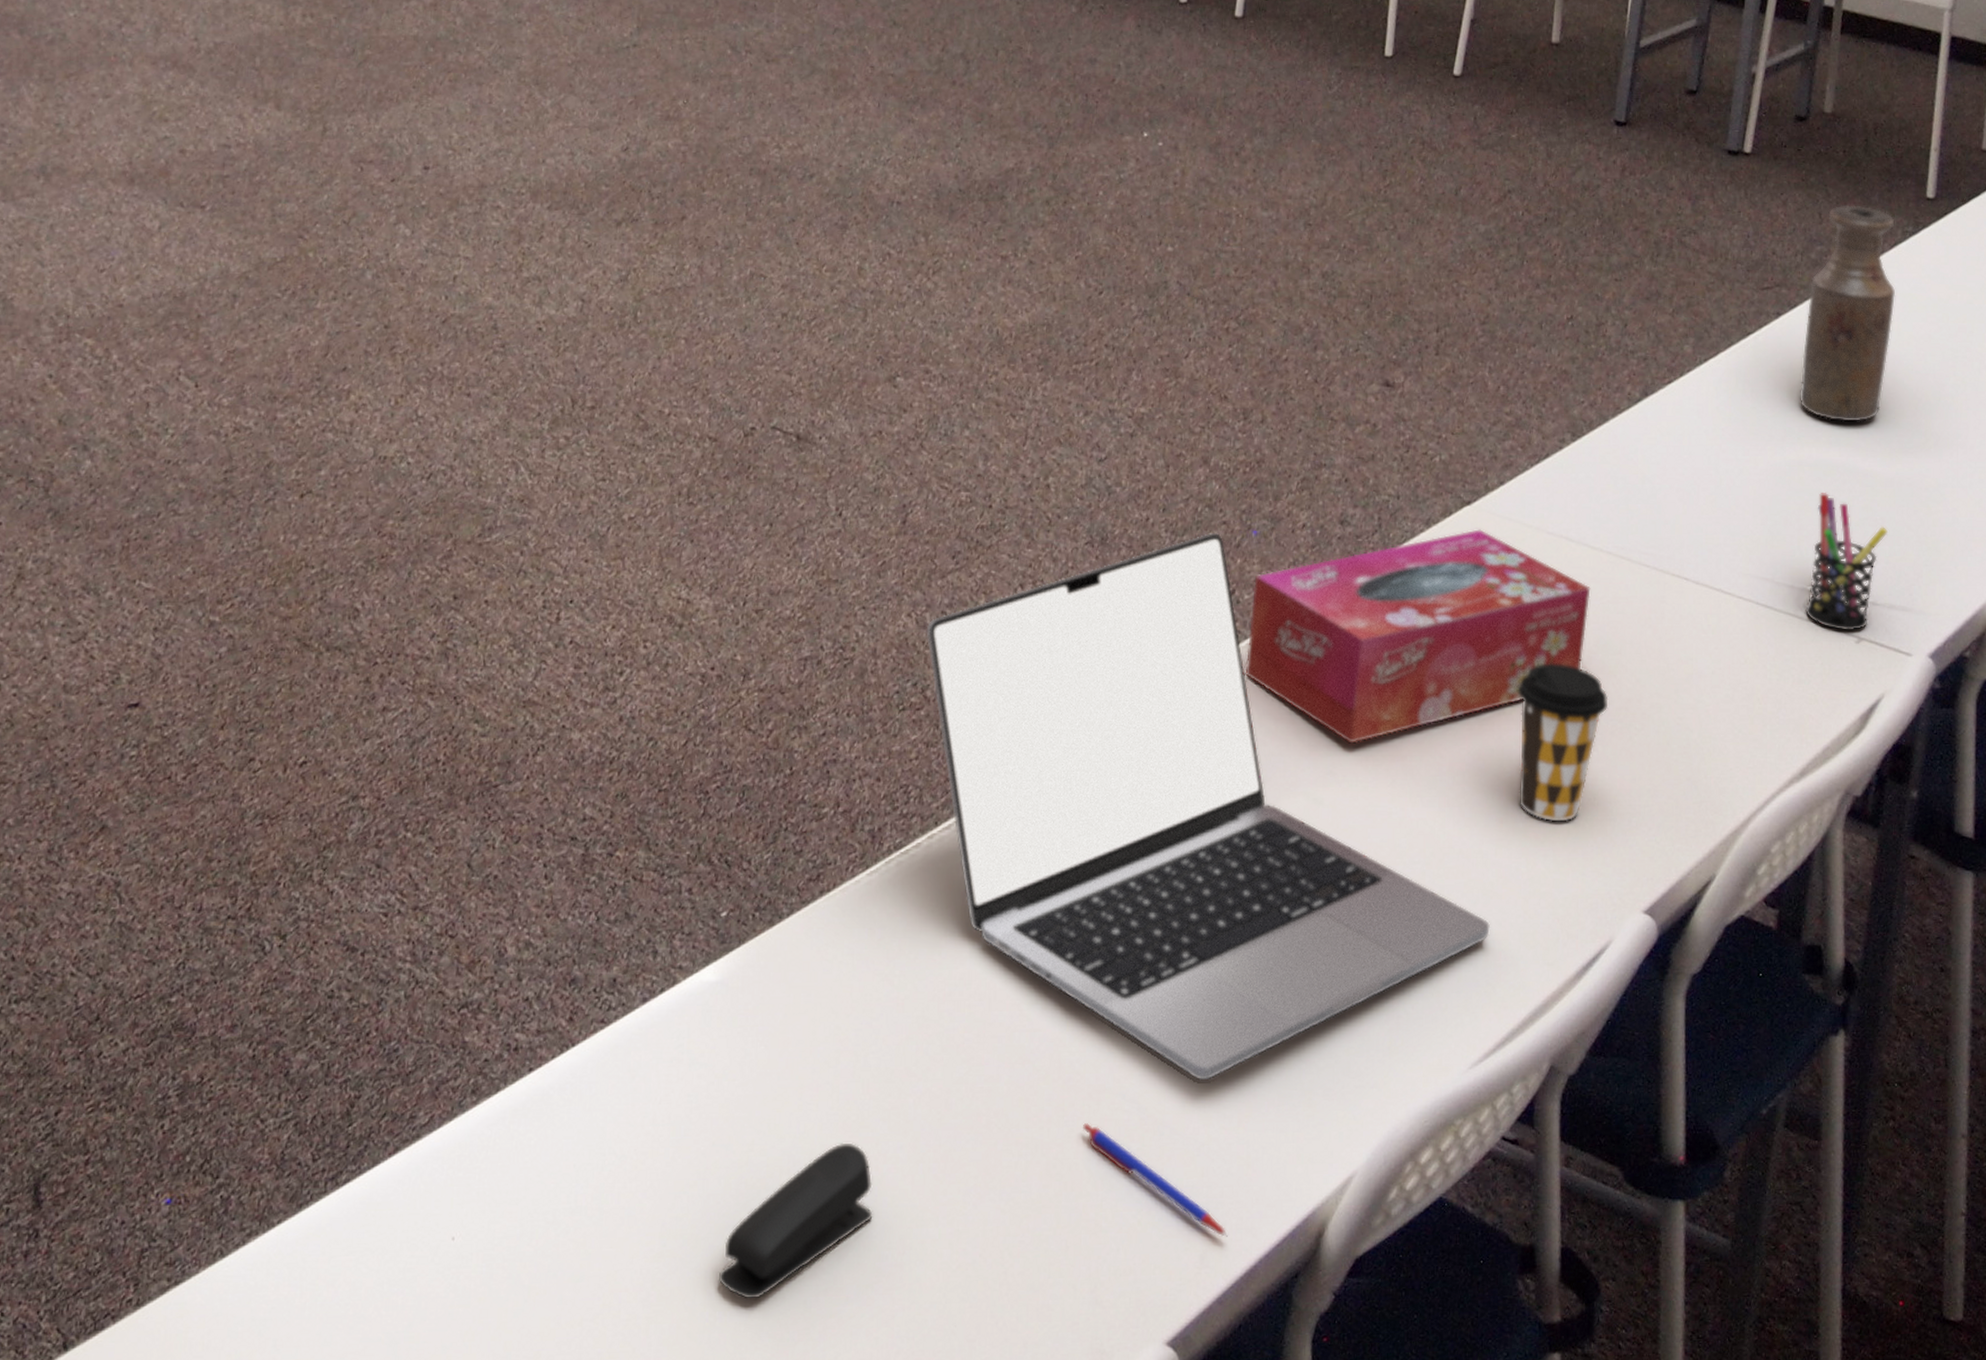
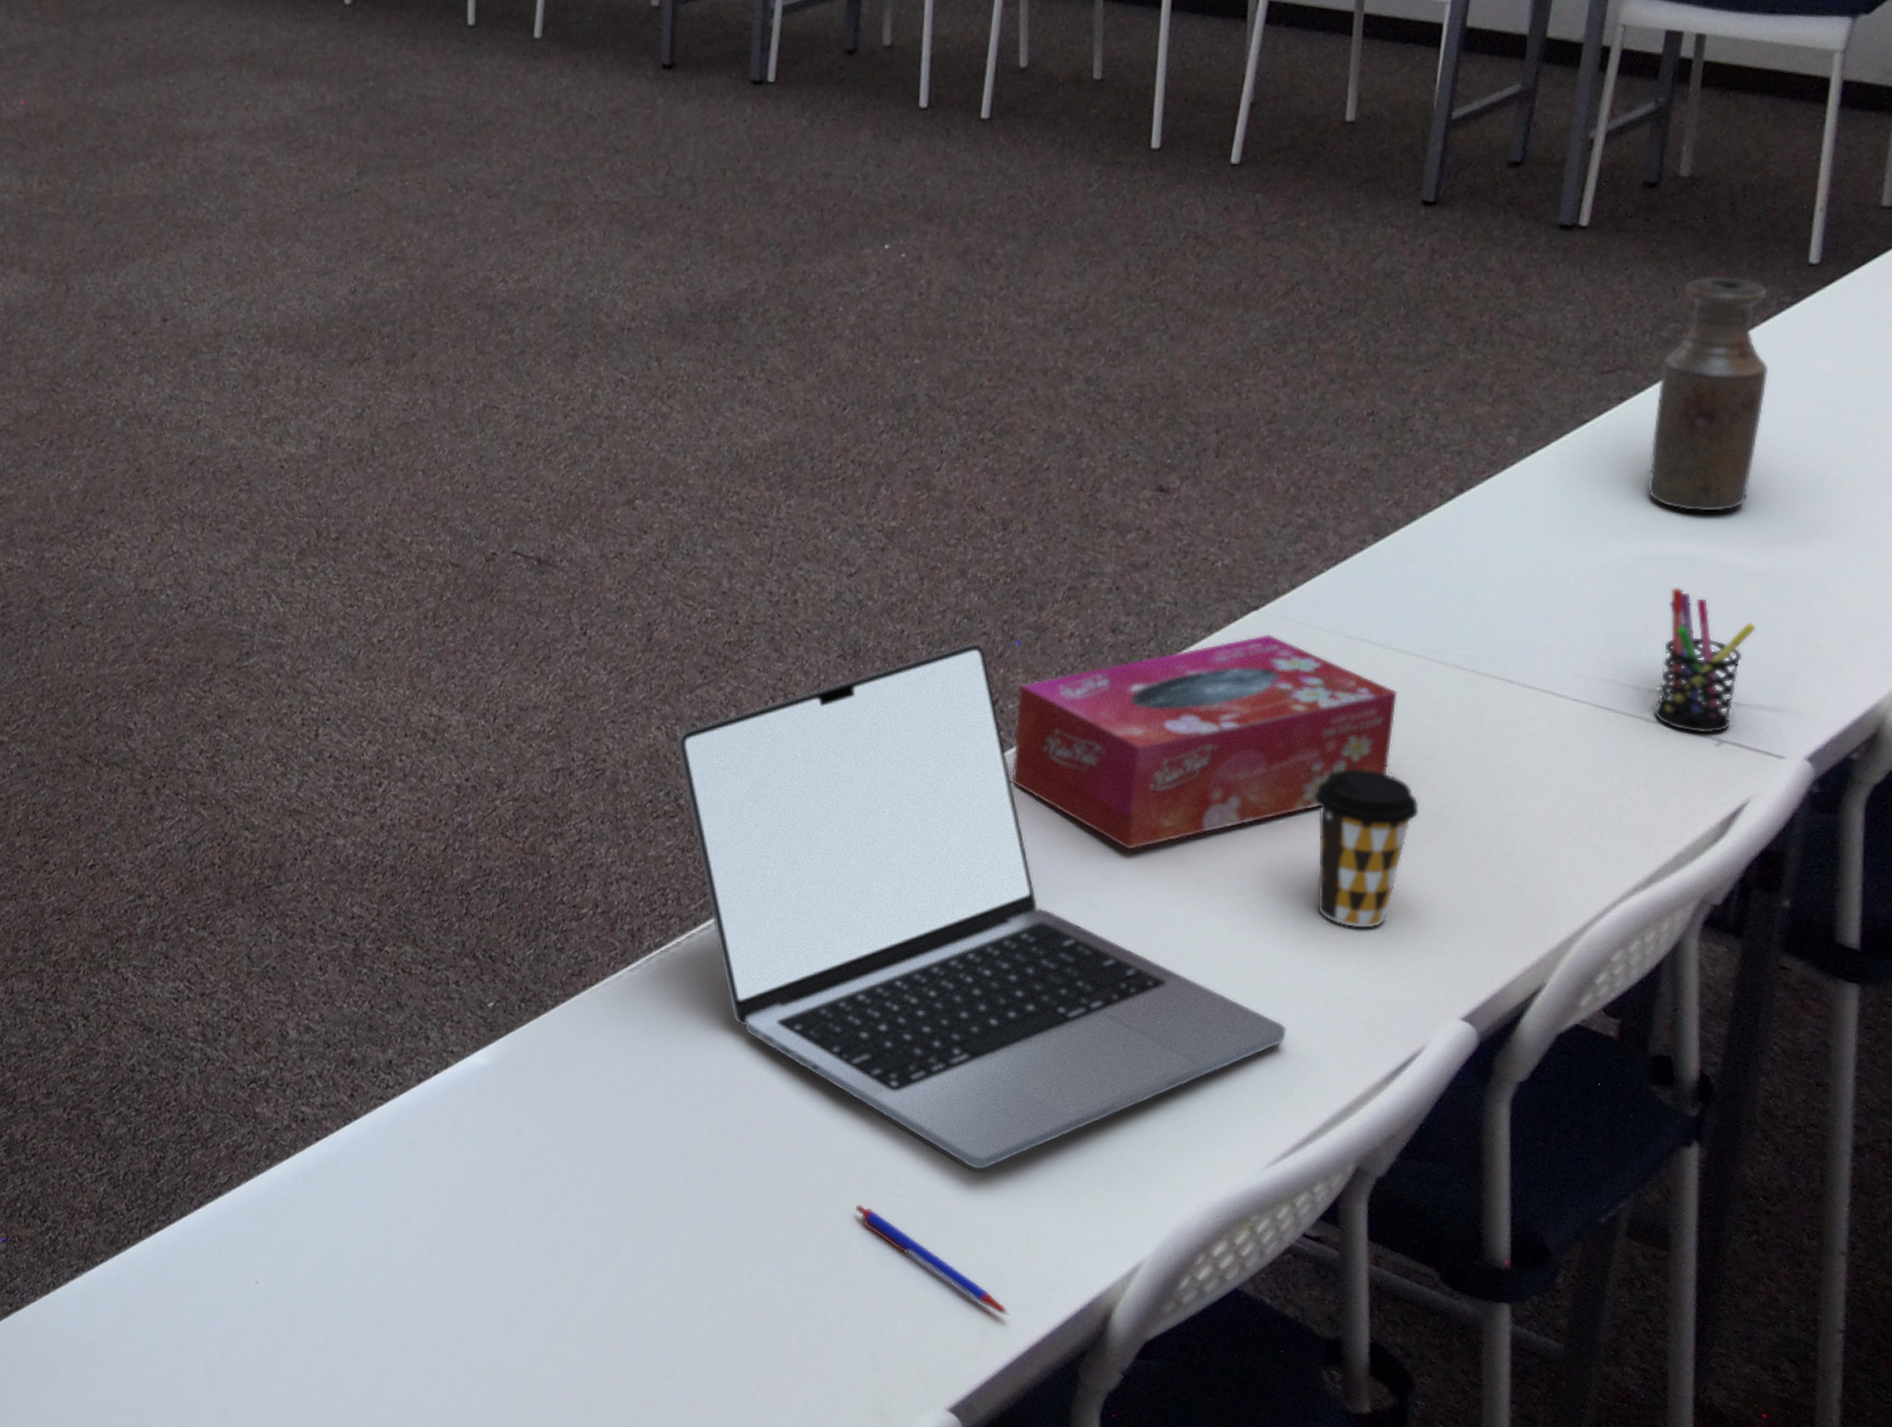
stapler: present [718,1142,873,1300] -> none [503,1213,650,1349]

